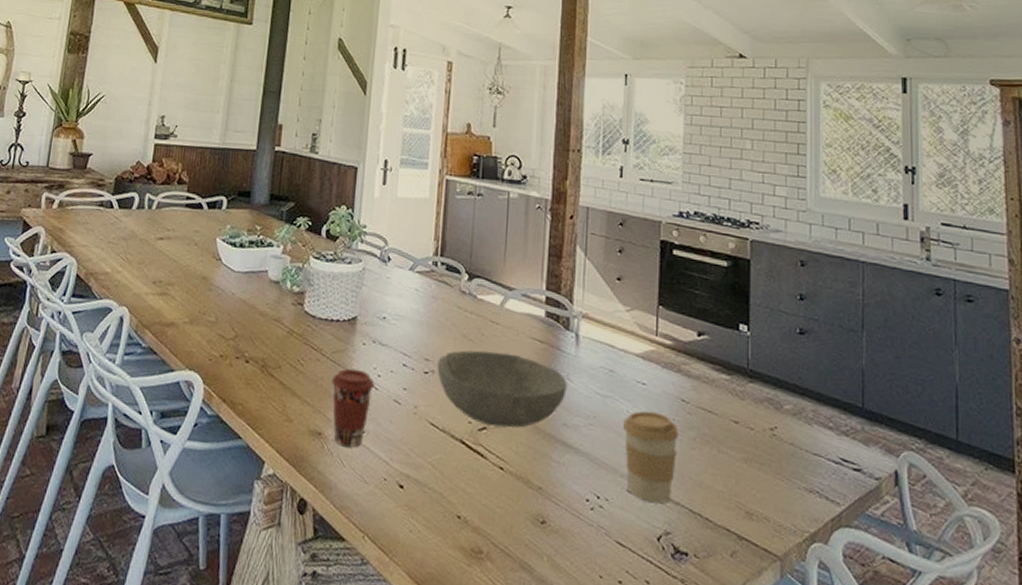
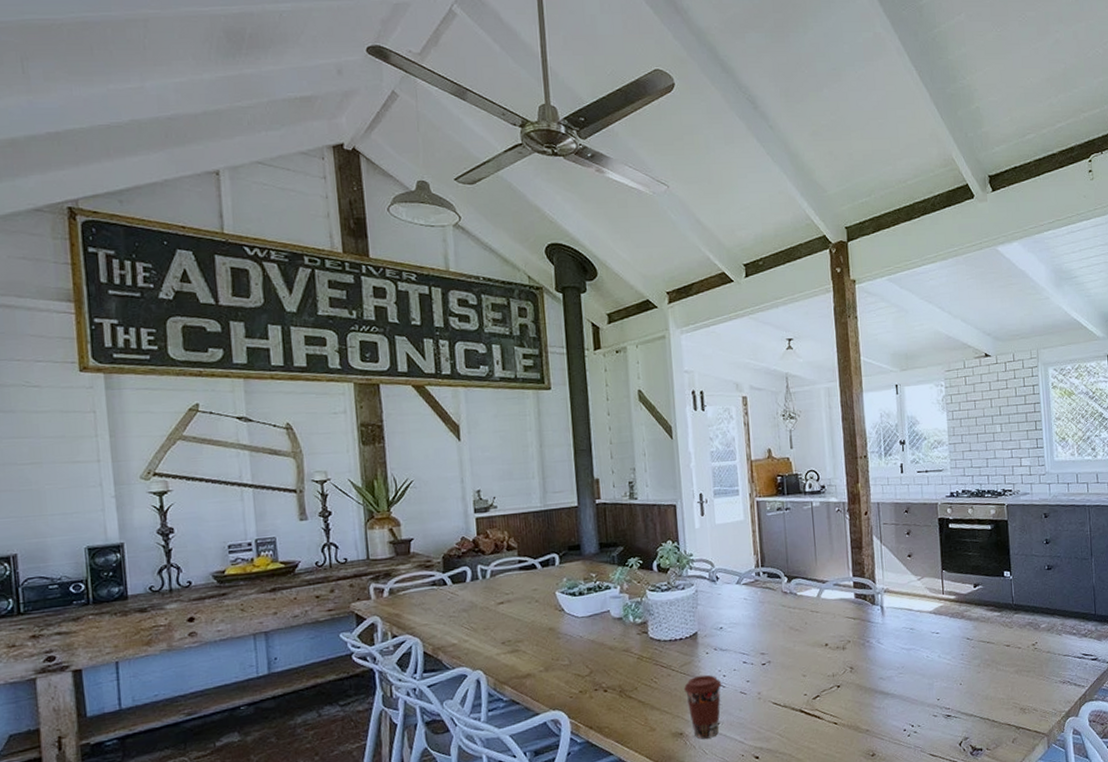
bowl: present [437,350,567,428] -> none [772,633,879,694]
coffee cup: present [623,410,679,504] -> none [925,652,968,720]

